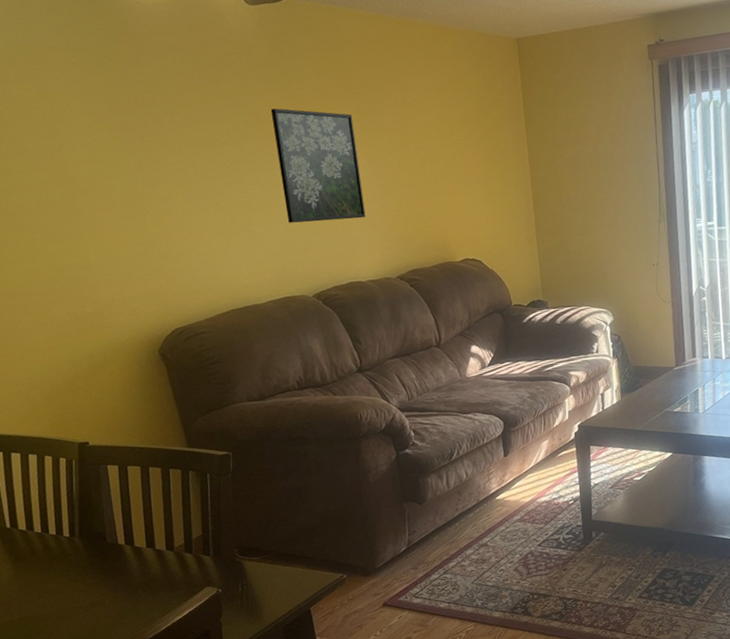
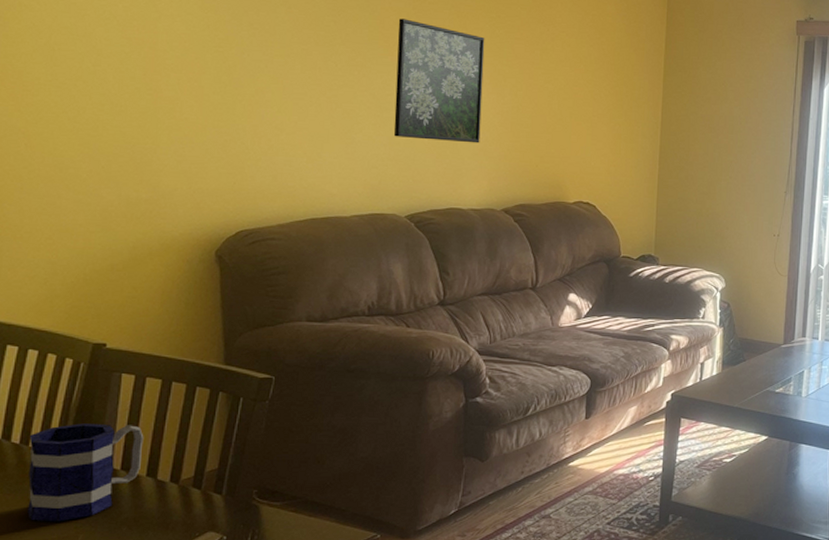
mug: none [47,507,141,593] -> present [27,423,144,522]

